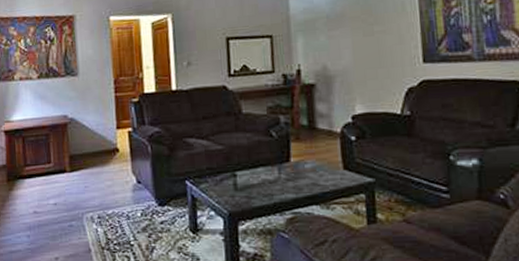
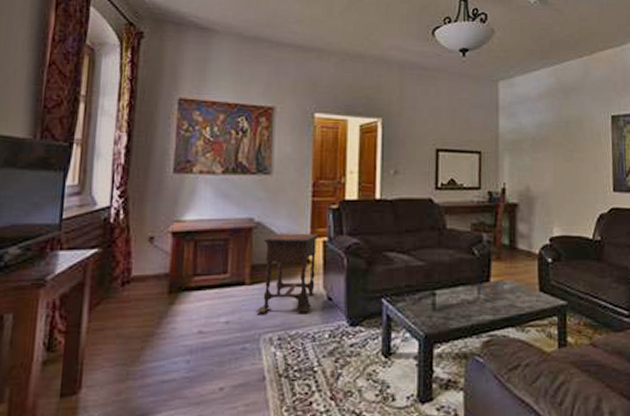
side table: none [77,125,127,195] -> present [255,233,322,313]

